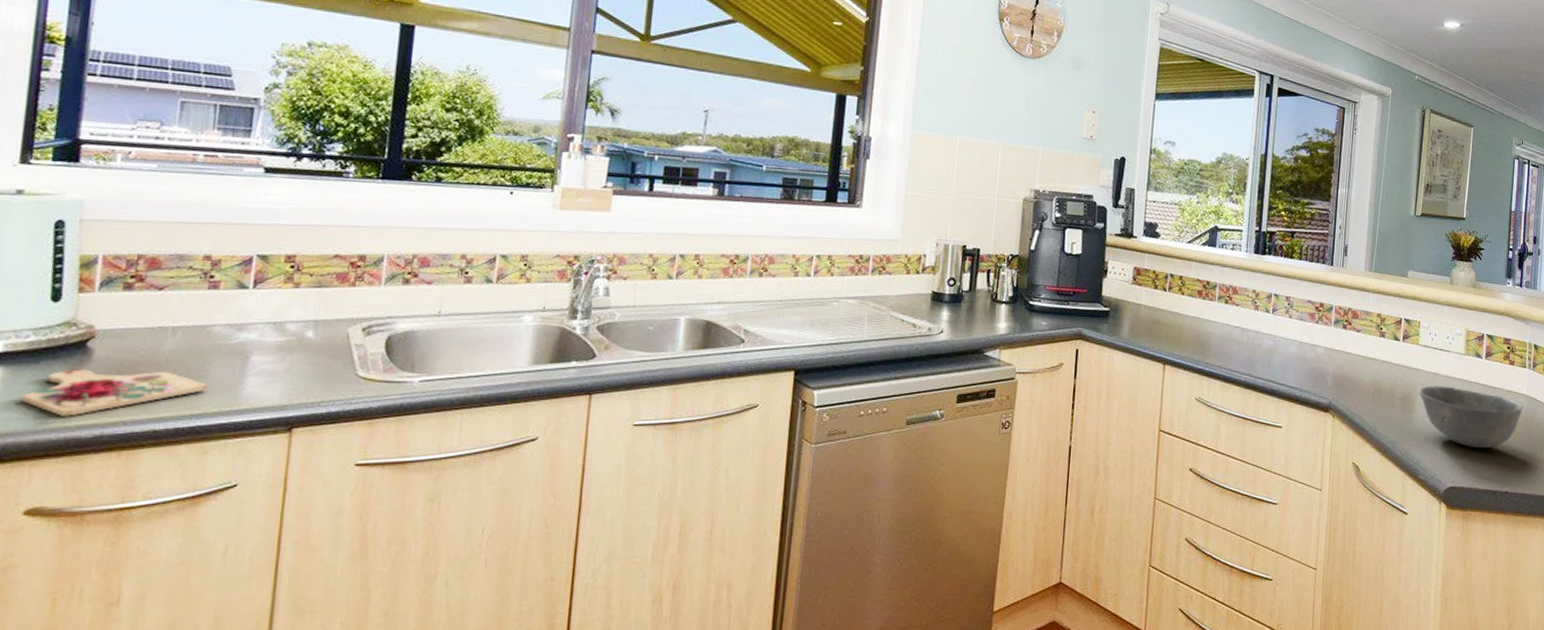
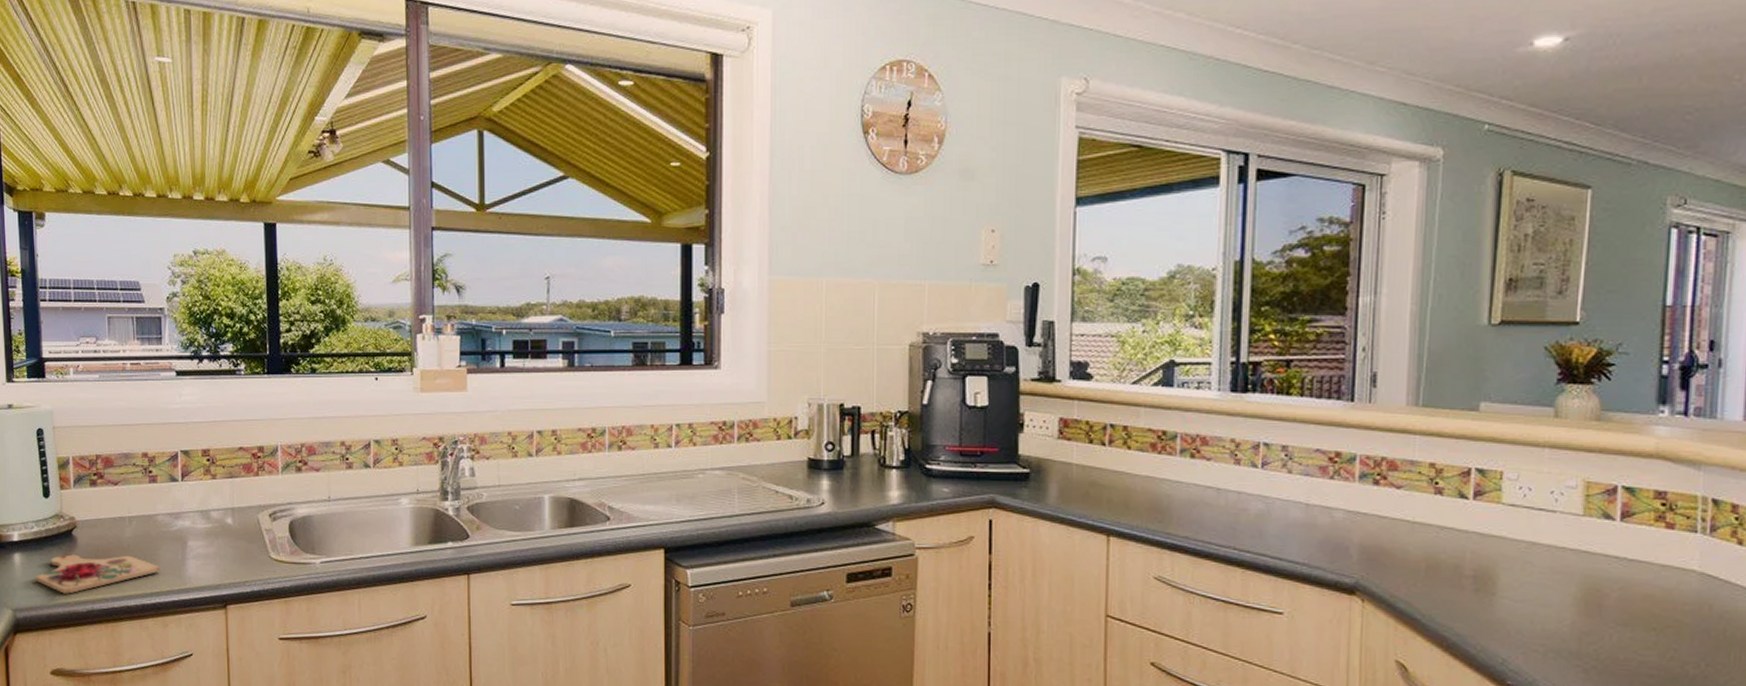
bowl: present [1419,386,1524,449] -> none [1503,559,1694,646]

